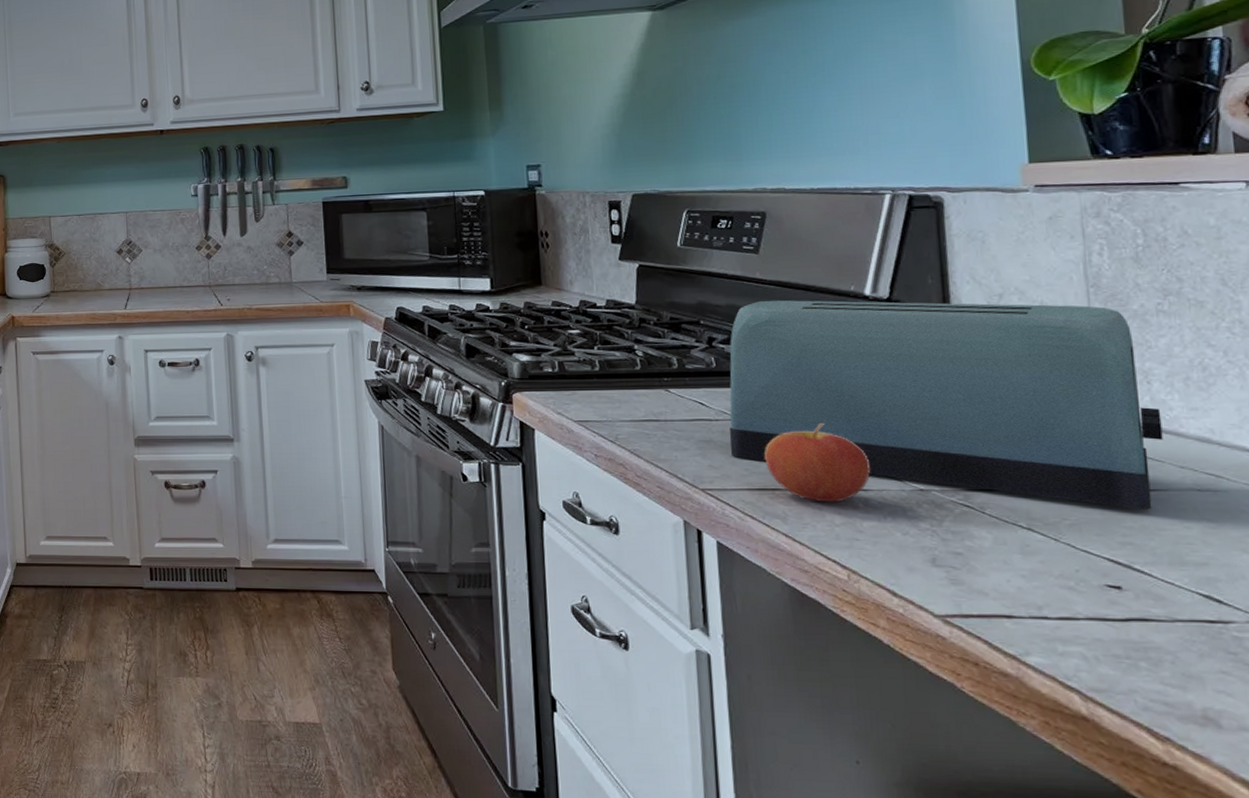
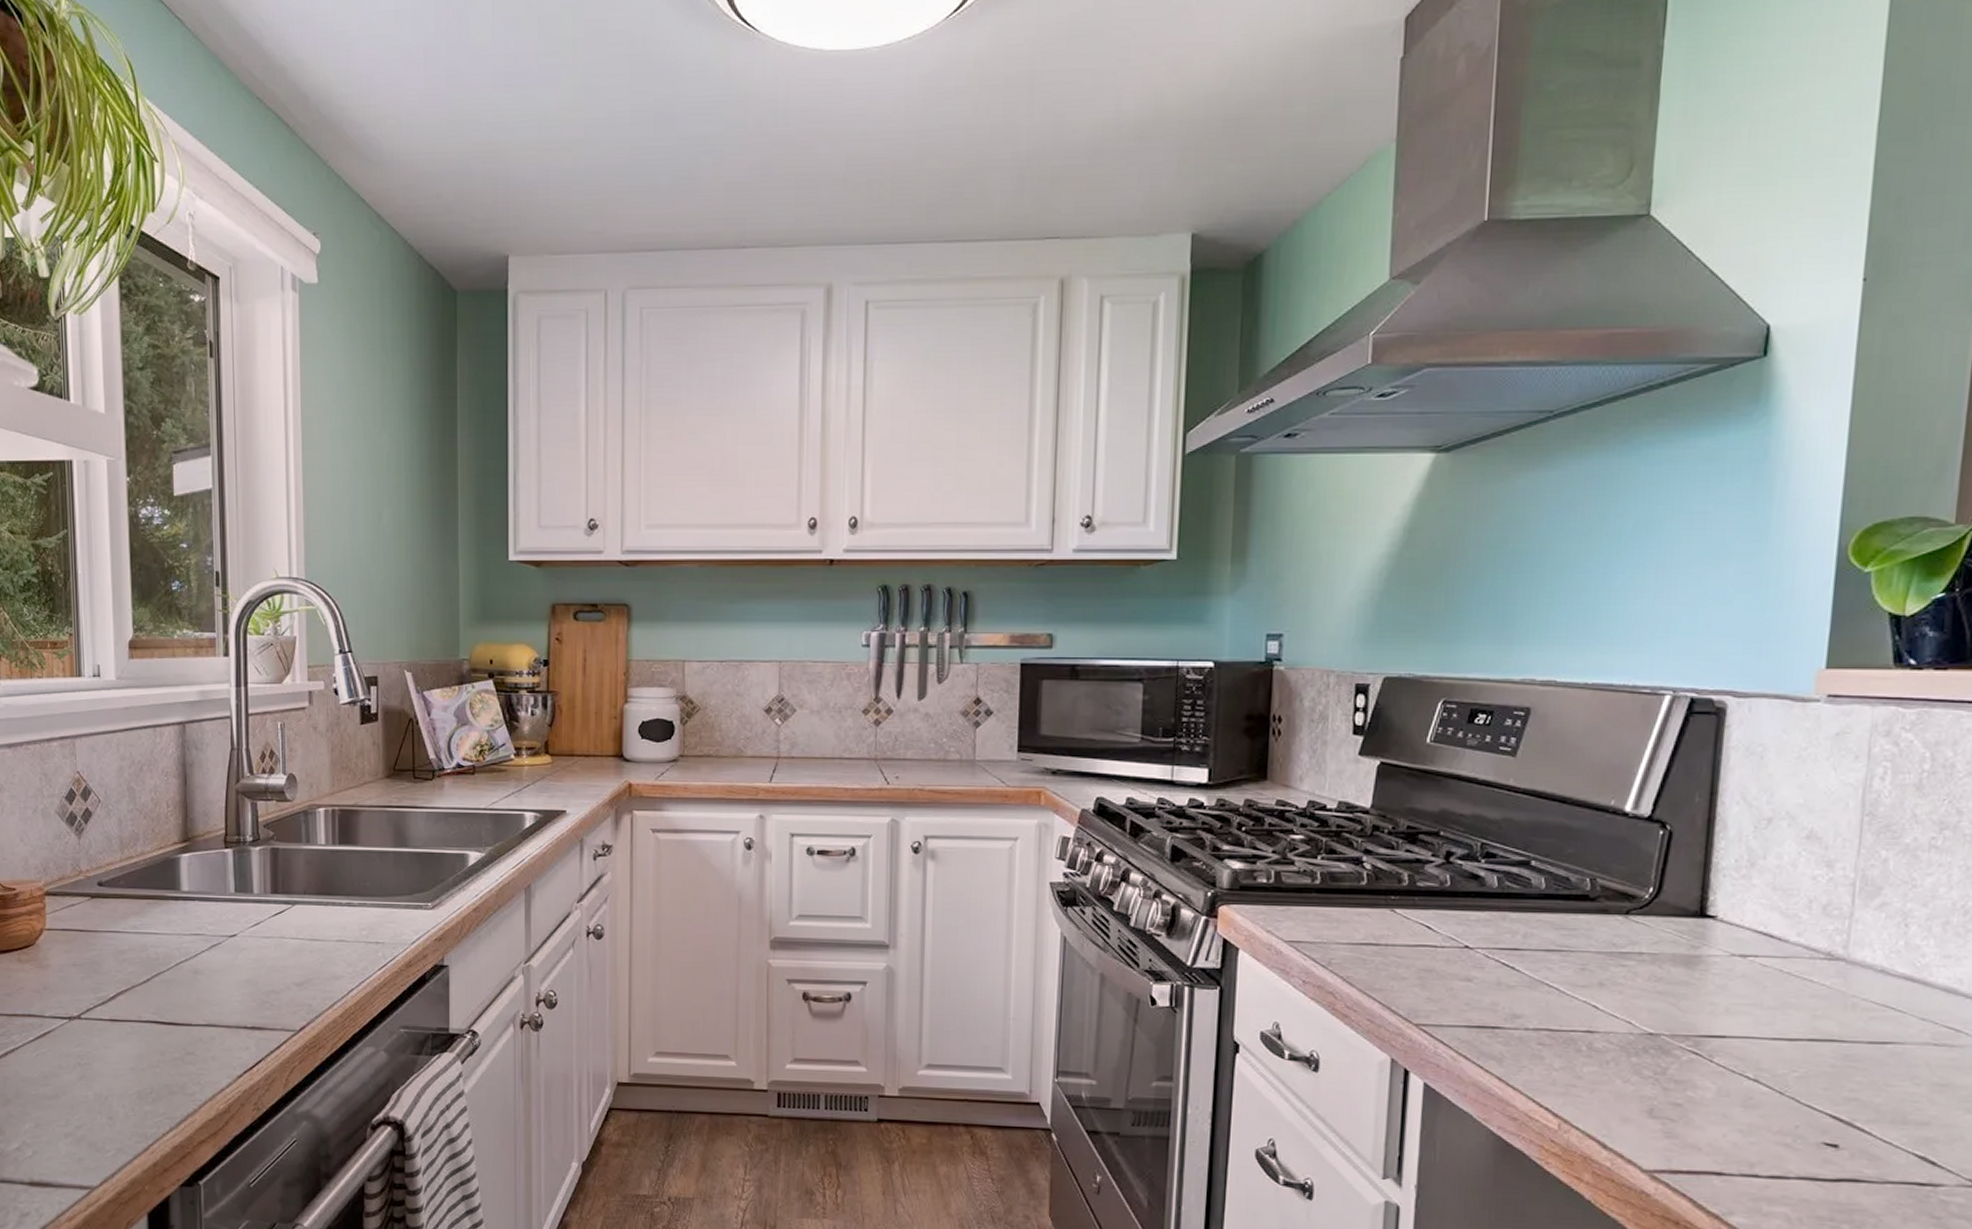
toaster: present [729,300,1163,510] -> none [1452,811,1913,1064]
apple: present [765,424,871,503] -> none [1489,956,1601,1045]

